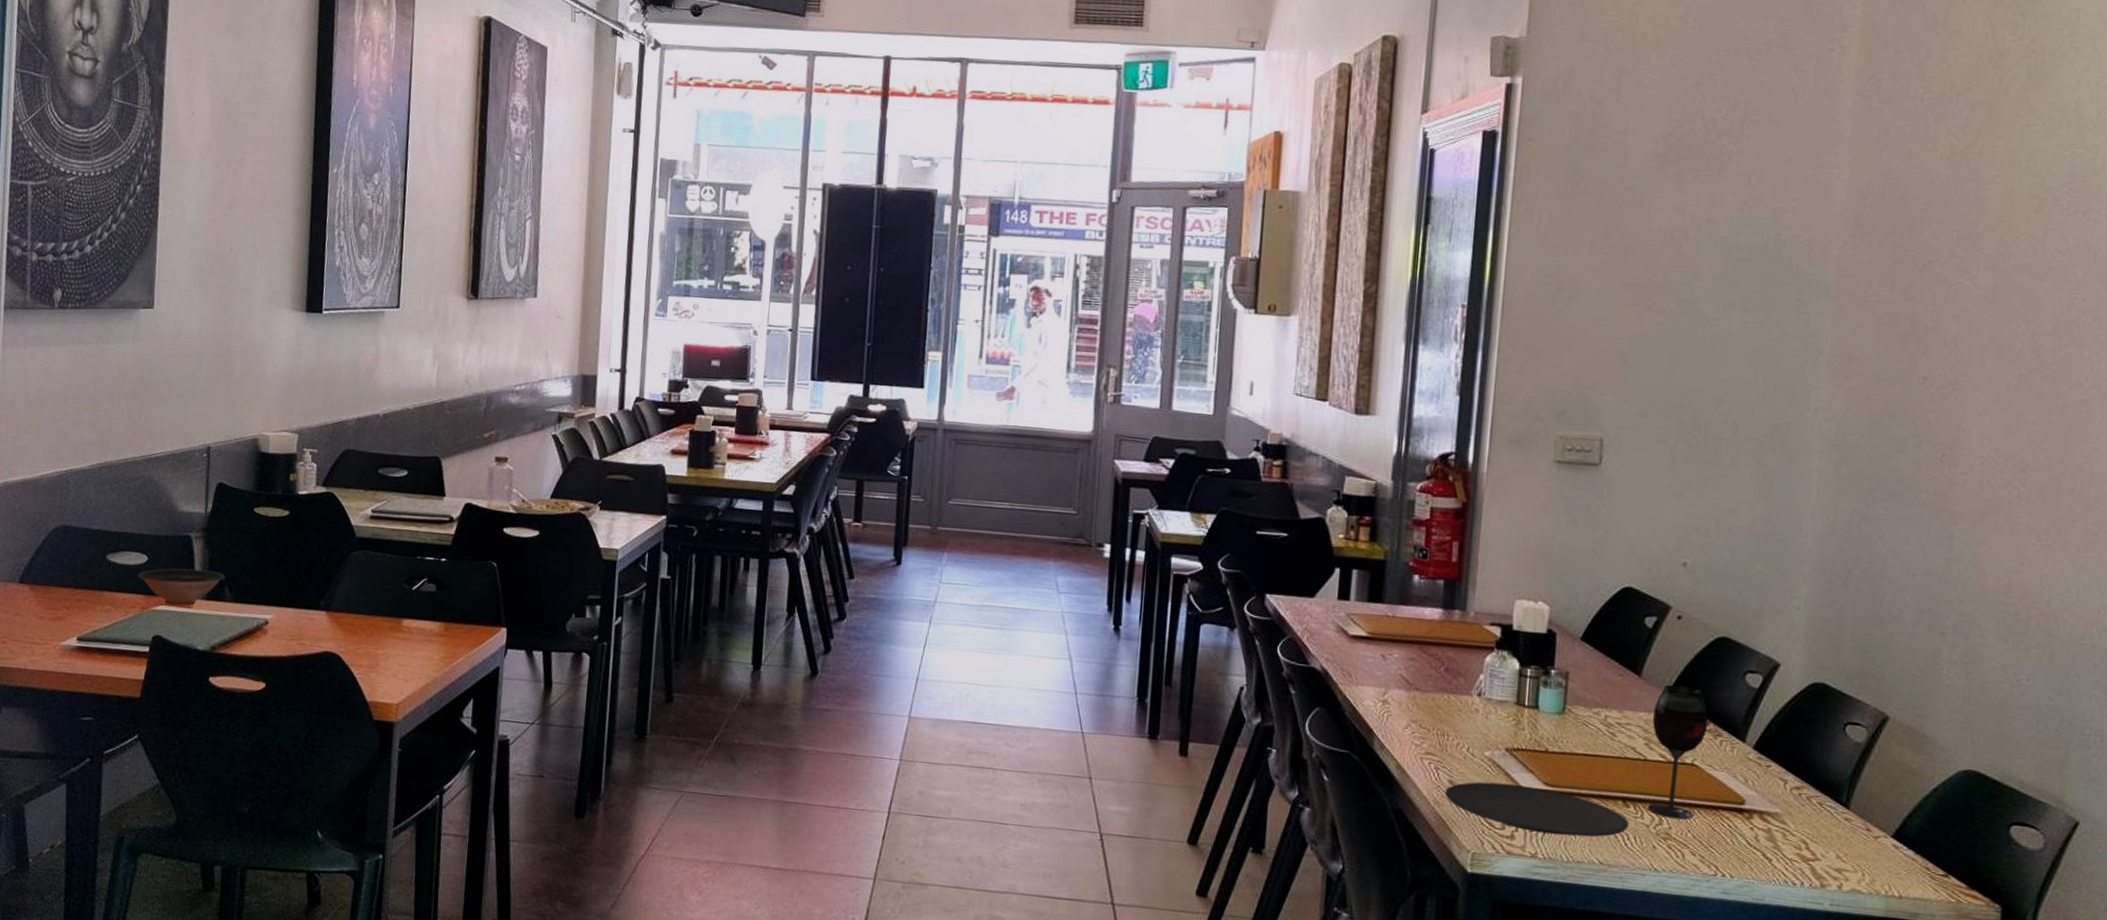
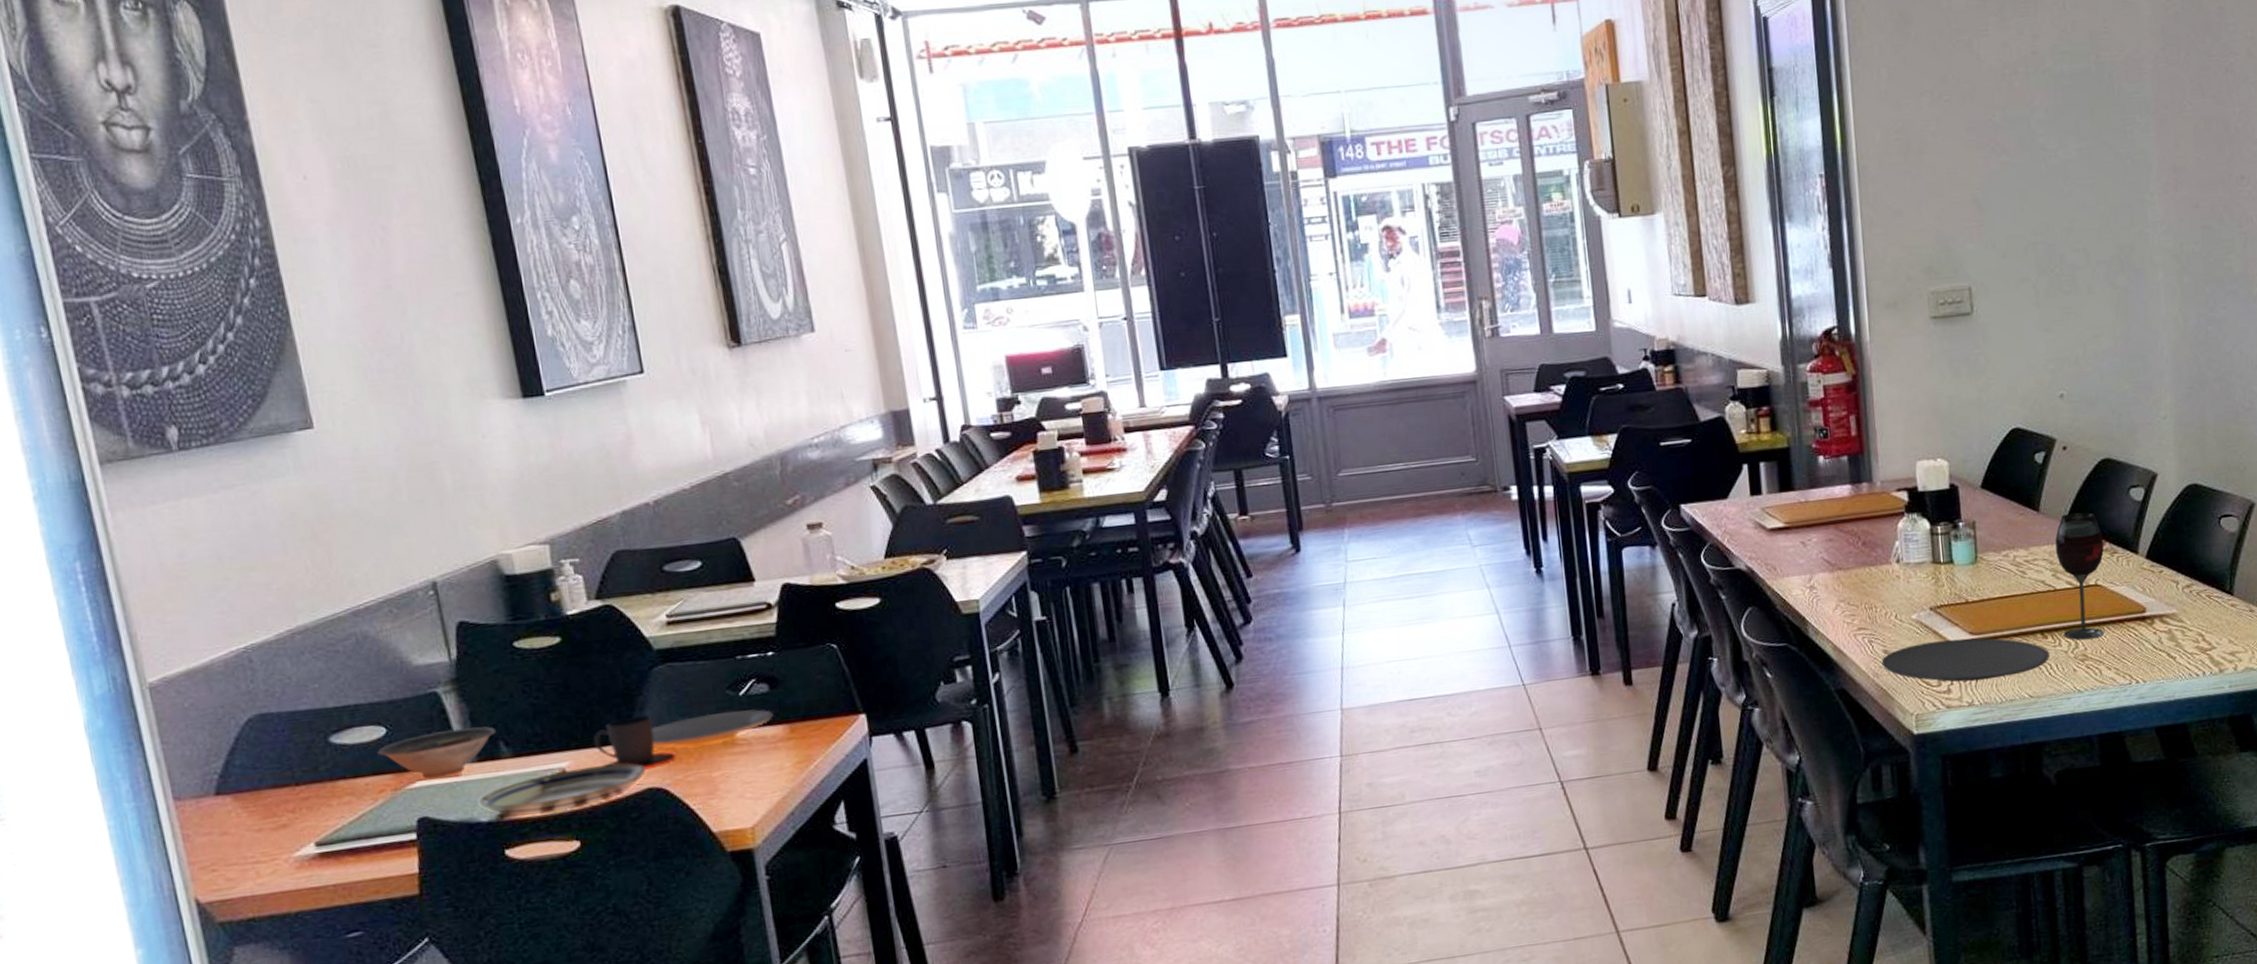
plate: none [200,621,328,656] -> present [479,763,646,817]
cup: none [294,588,353,635] -> present [593,715,676,769]
plate: none [338,599,435,625] -> present [651,709,774,746]

